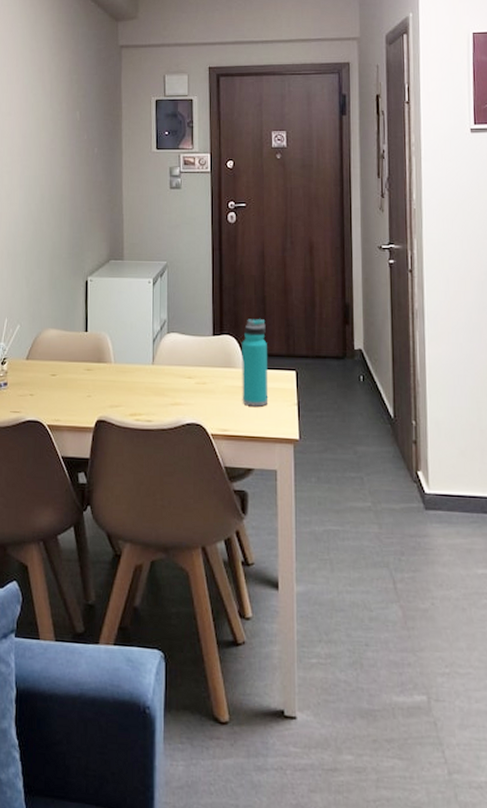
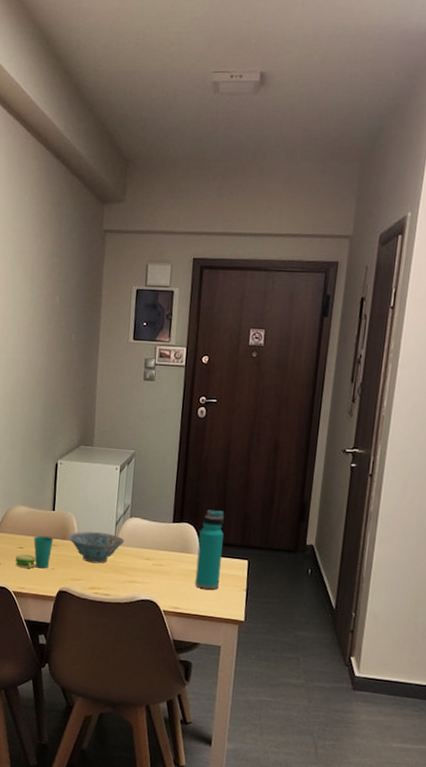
cup: none [47,360,87,398] -> present [14,535,53,569]
ceramic bowl: none [103,351,164,387] -> present [68,531,125,564]

